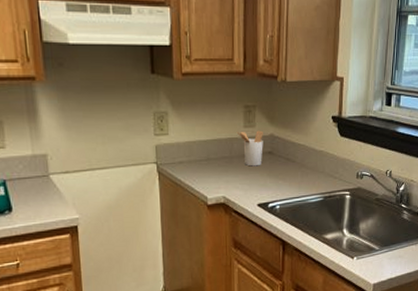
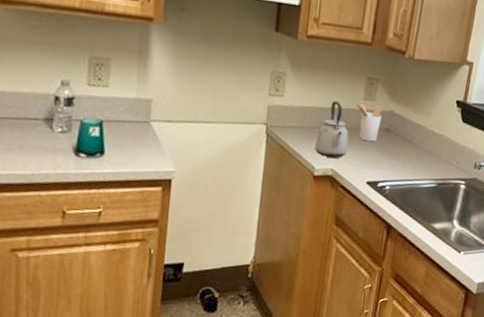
kettle: none [205,132,236,186] -> present [315,101,349,158]

